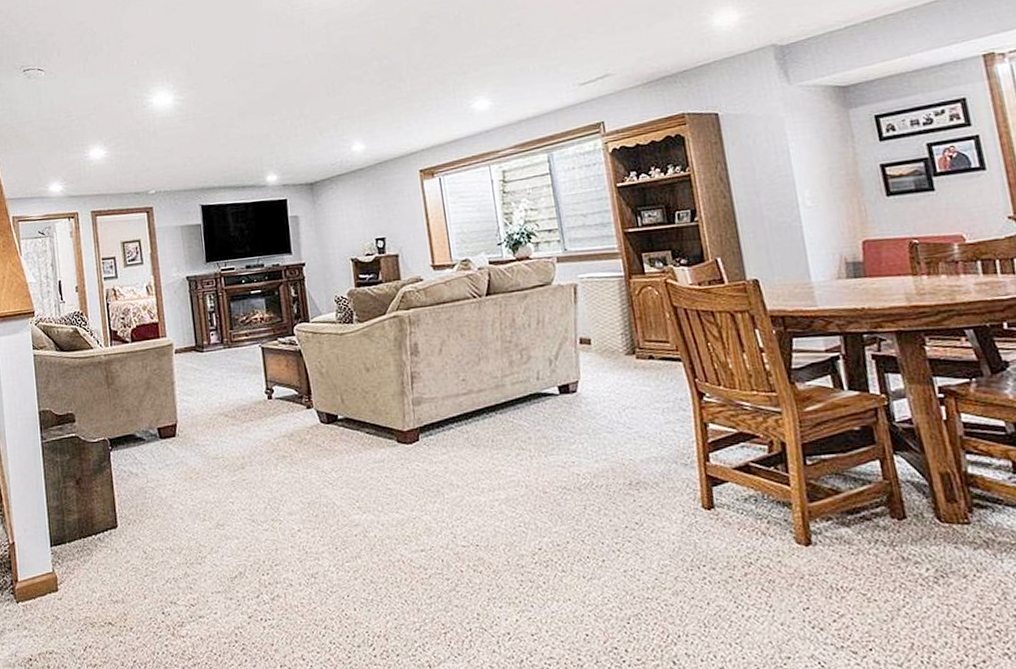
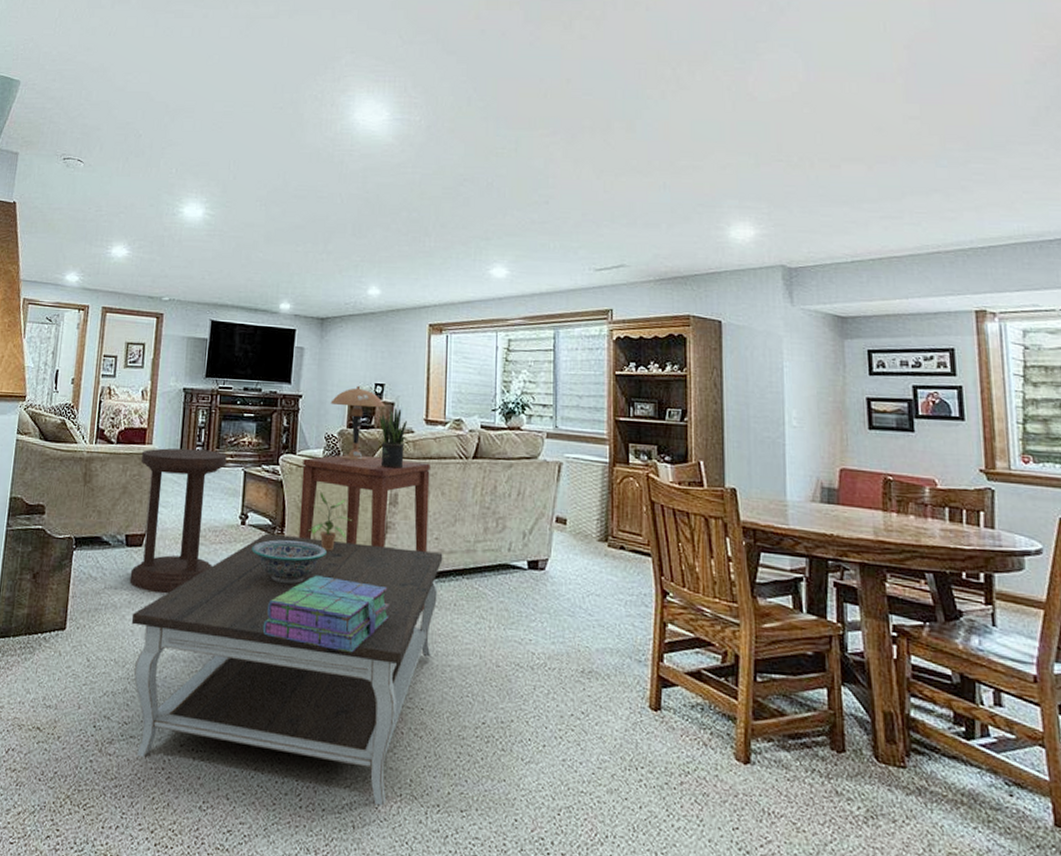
side table: none [158,332,247,479] -> present [129,448,227,594]
coffee table: none [178,393,478,643] -> present [131,533,443,807]
decorative bowl: none [282,405,357,449] -> present [251,540,327,585]
stack of books: none [307,434,430,504] -> present [262,575,390,653]
side table: none [317,308,463,451] -> present [298,455,430,610]
table lamp: none [334,243,389,319] -> present [330,385,384,462]
potted plant: none [334,354,377,411] -> present [307,491,353,551]
potted plant: none [386,258,418,320] -> present [379,407,407,469]

